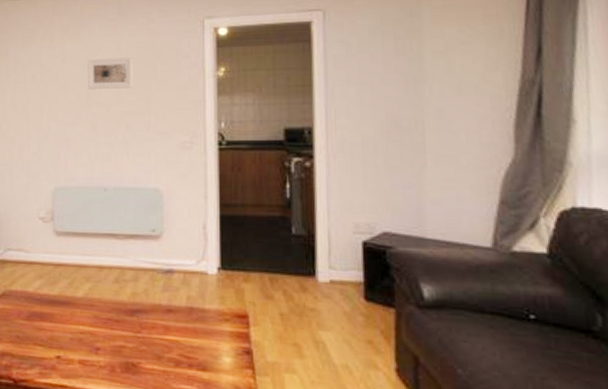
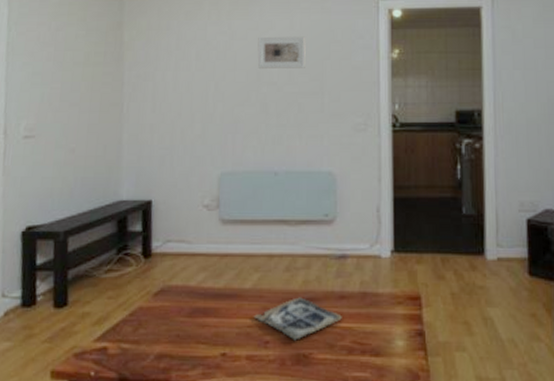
magazine: none [85,308,169,349] -> present [253,297,342,341]

